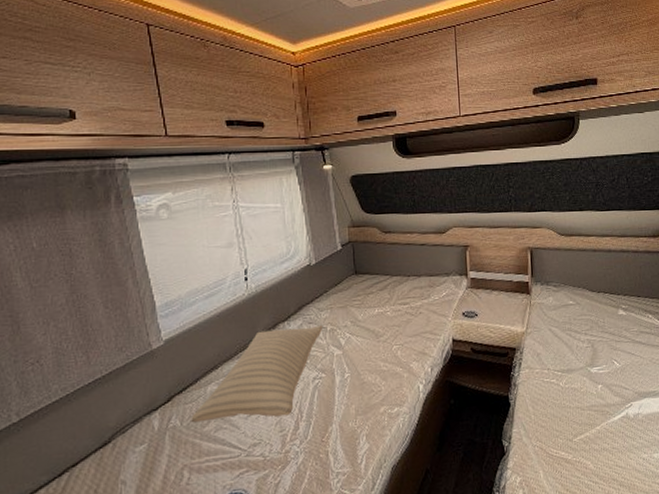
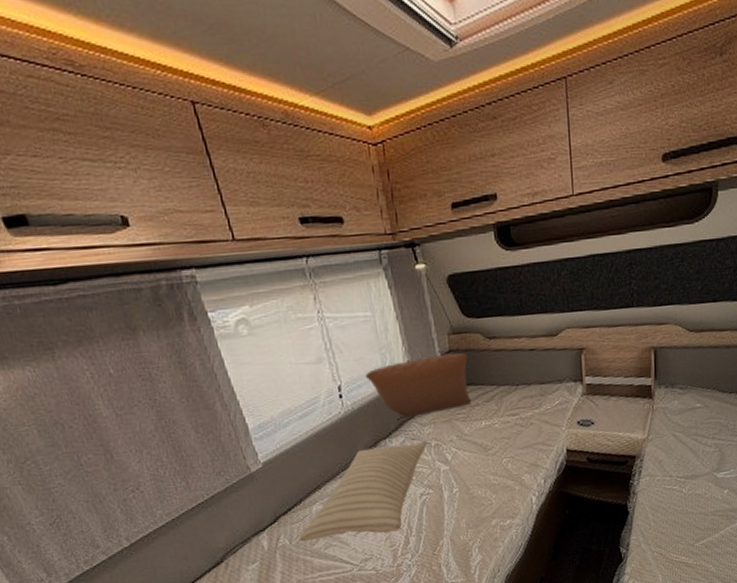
cushion: none [270,244,367,304] -> present [365,352,472,420]

